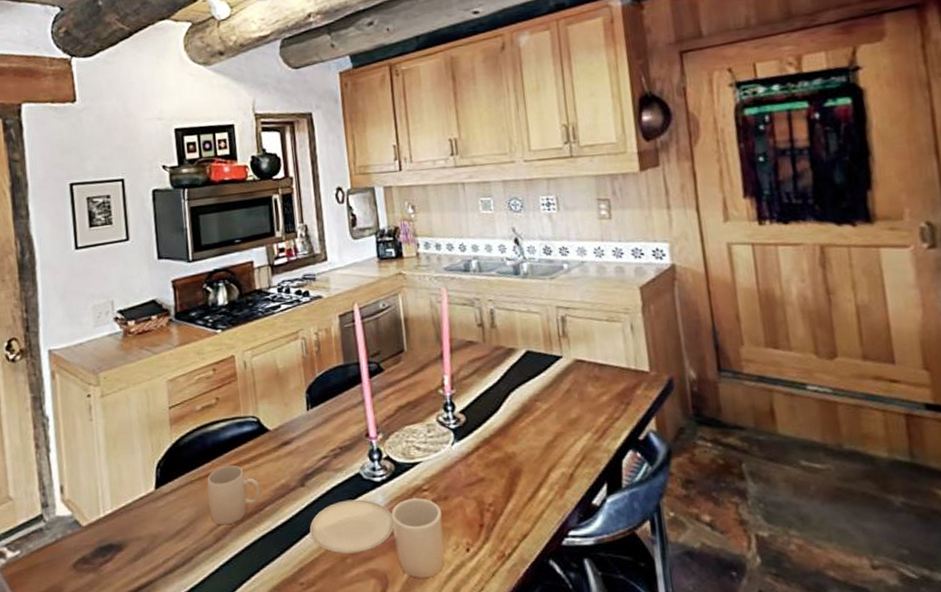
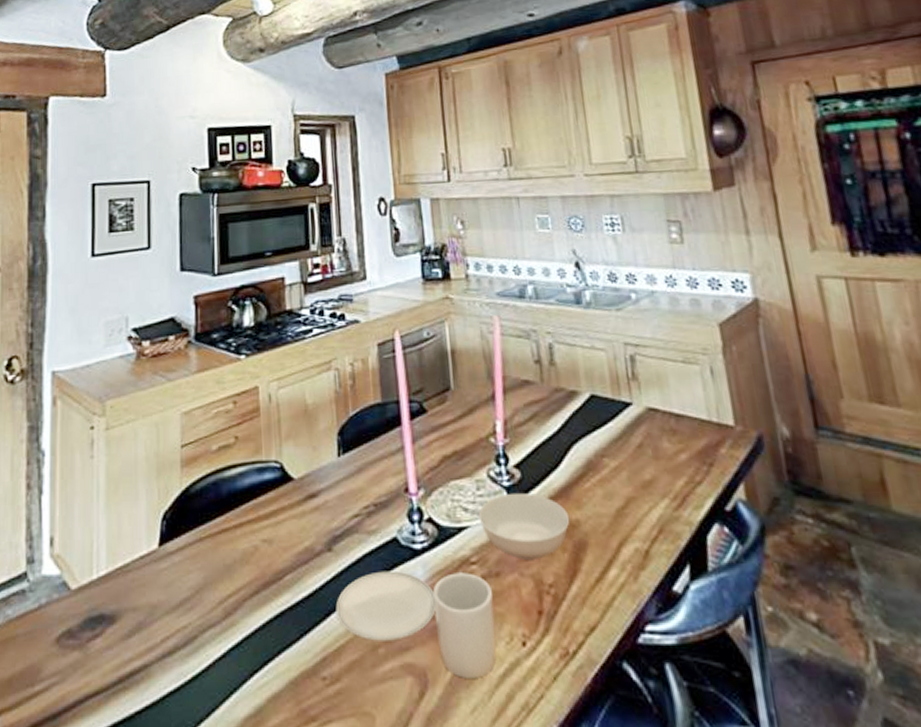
mug: present [206,464,261,525] -> none [218,520,280,597]
bowl: none [429,433,507,486] -> present [478,492,570,560]

